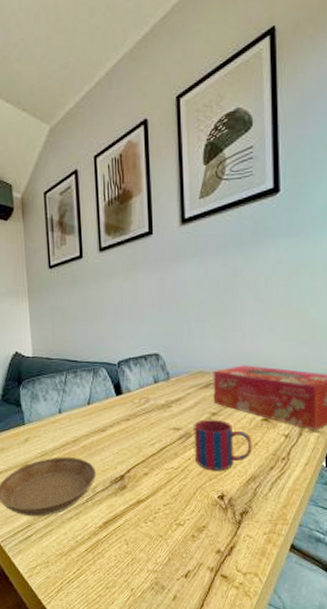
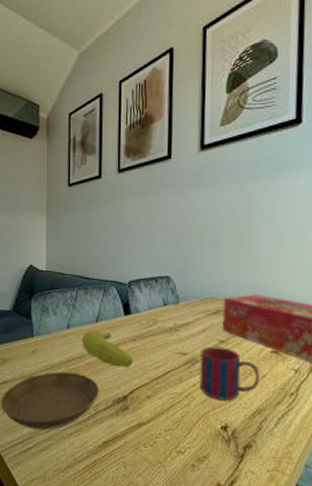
fruit: none [74,412,128,448] -> present [81,329,133,368]

